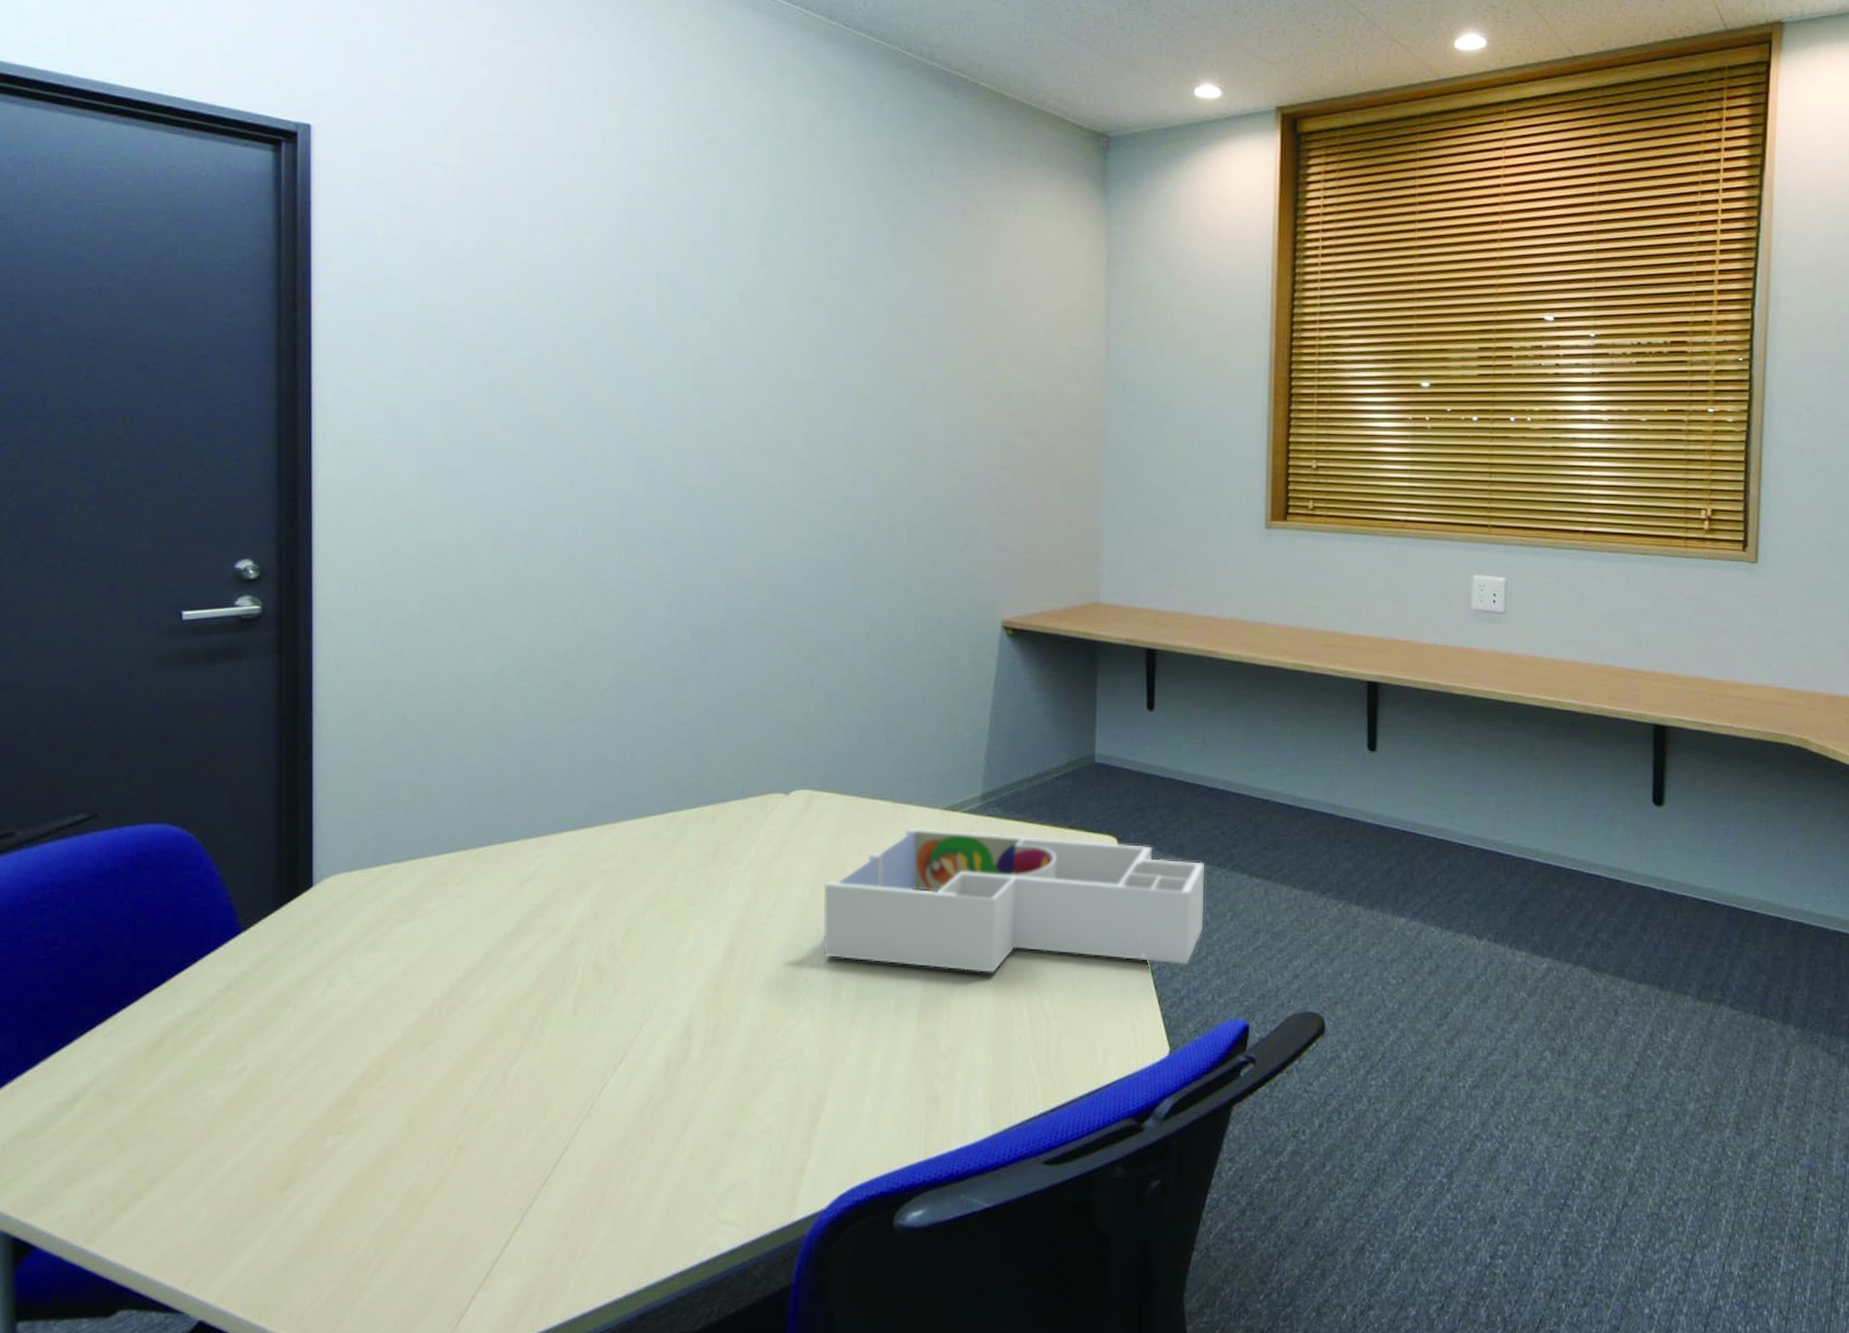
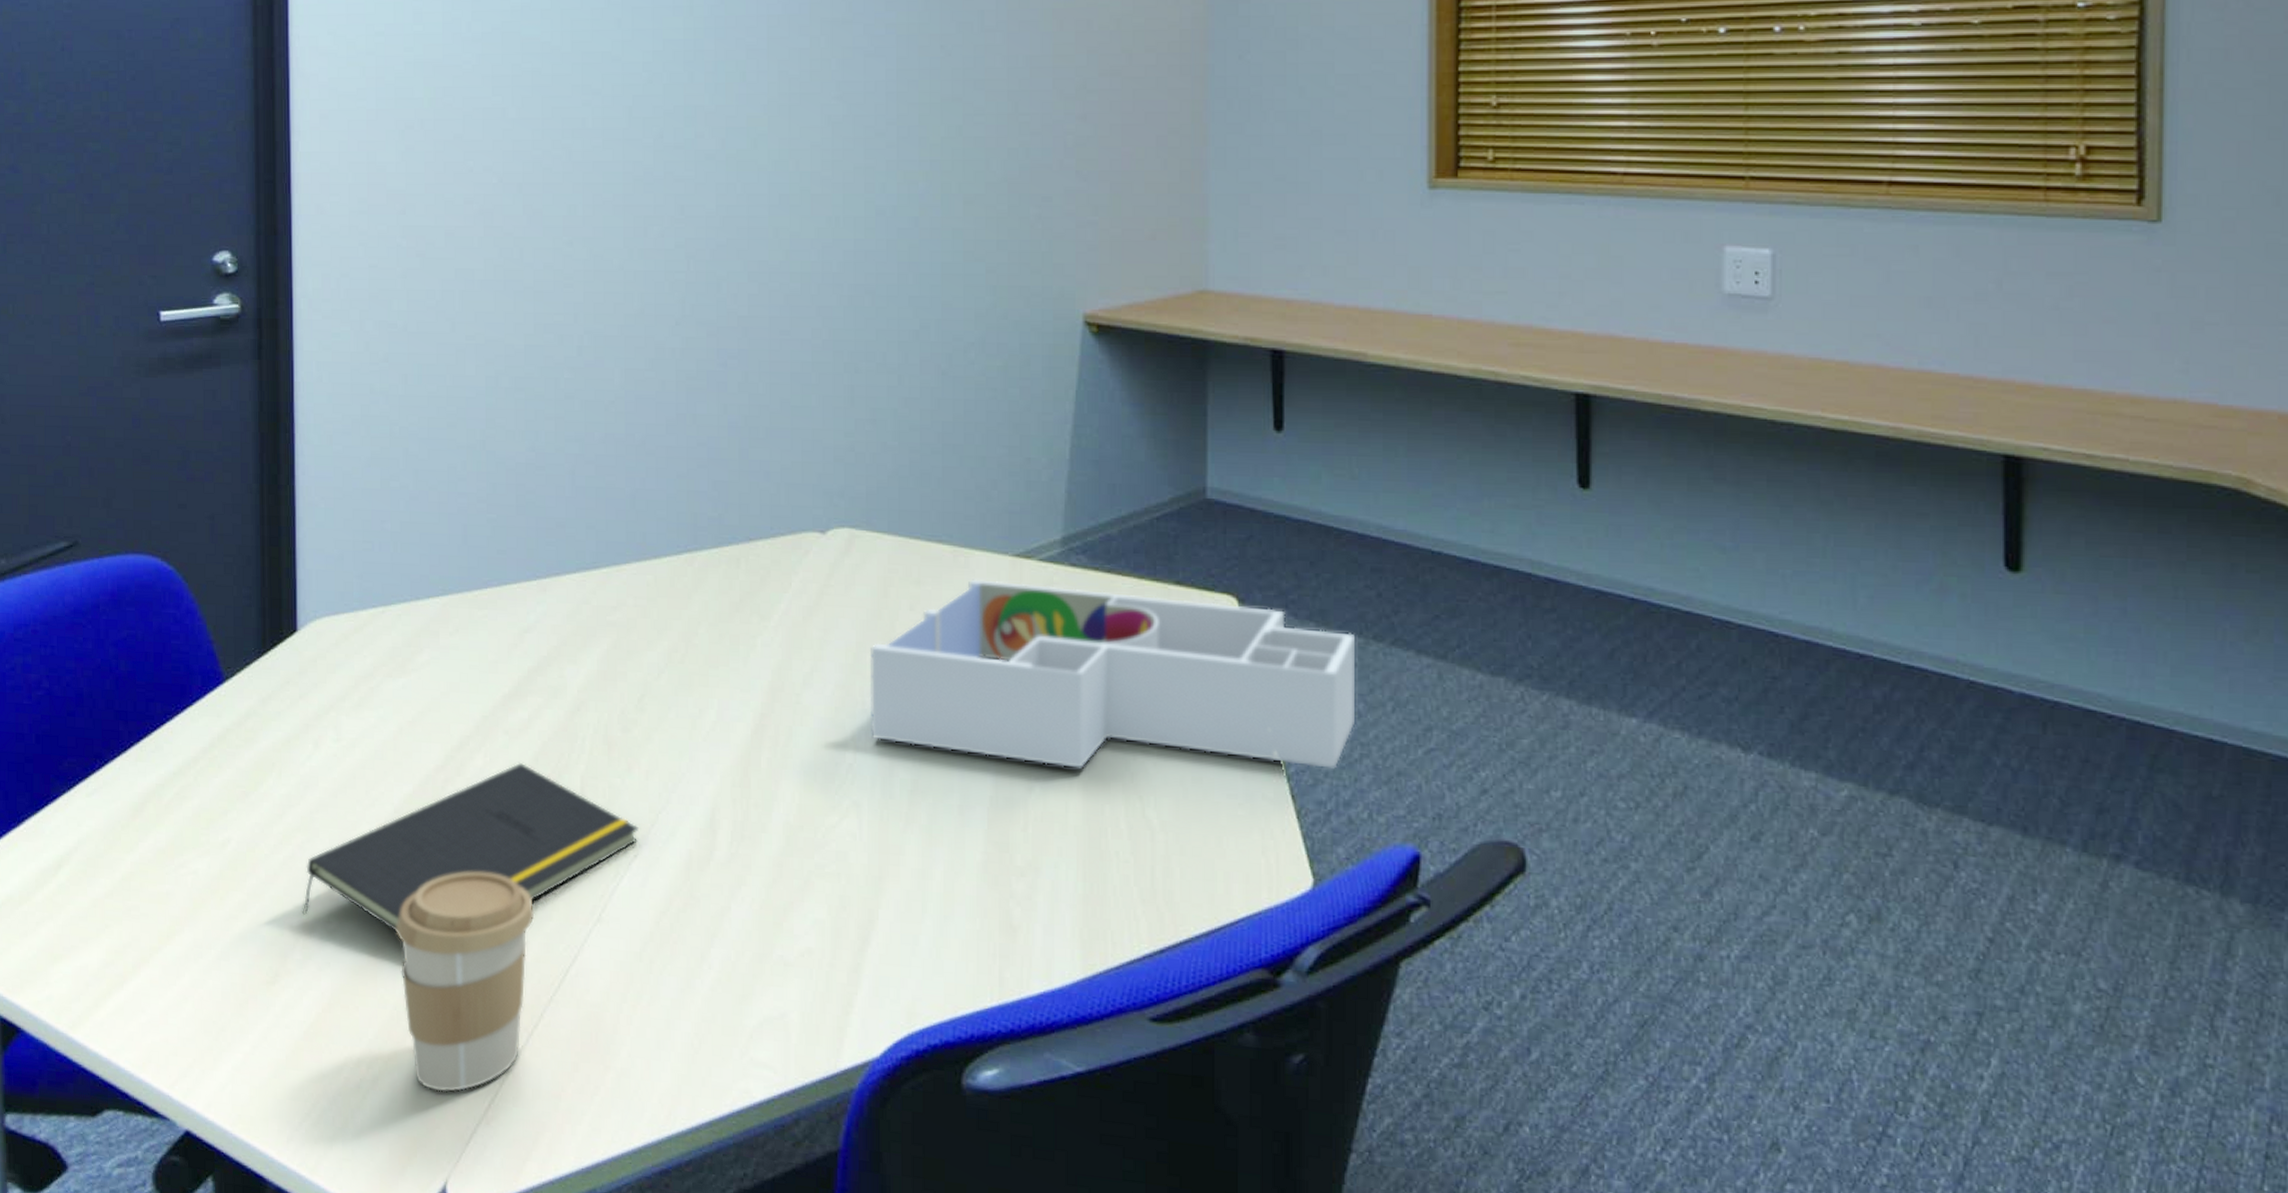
notepad: none [314,989,624,1137] -> present [302,762,639,932]
coffee cup: none [403,1082,531,1268] -> present [395,871,535,1092]

